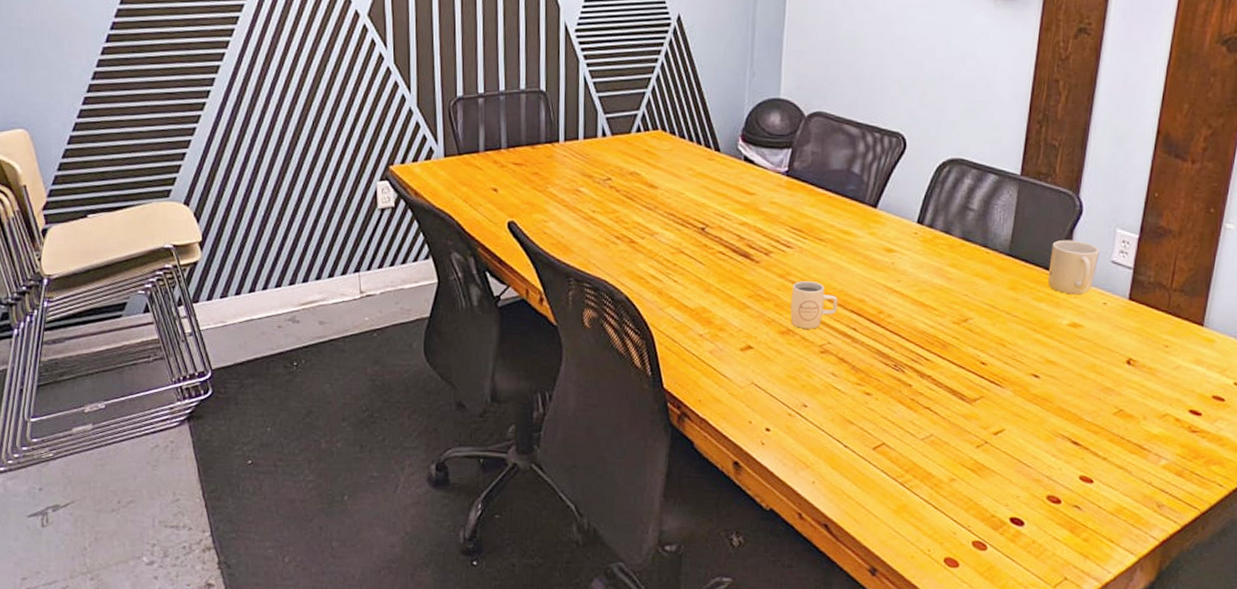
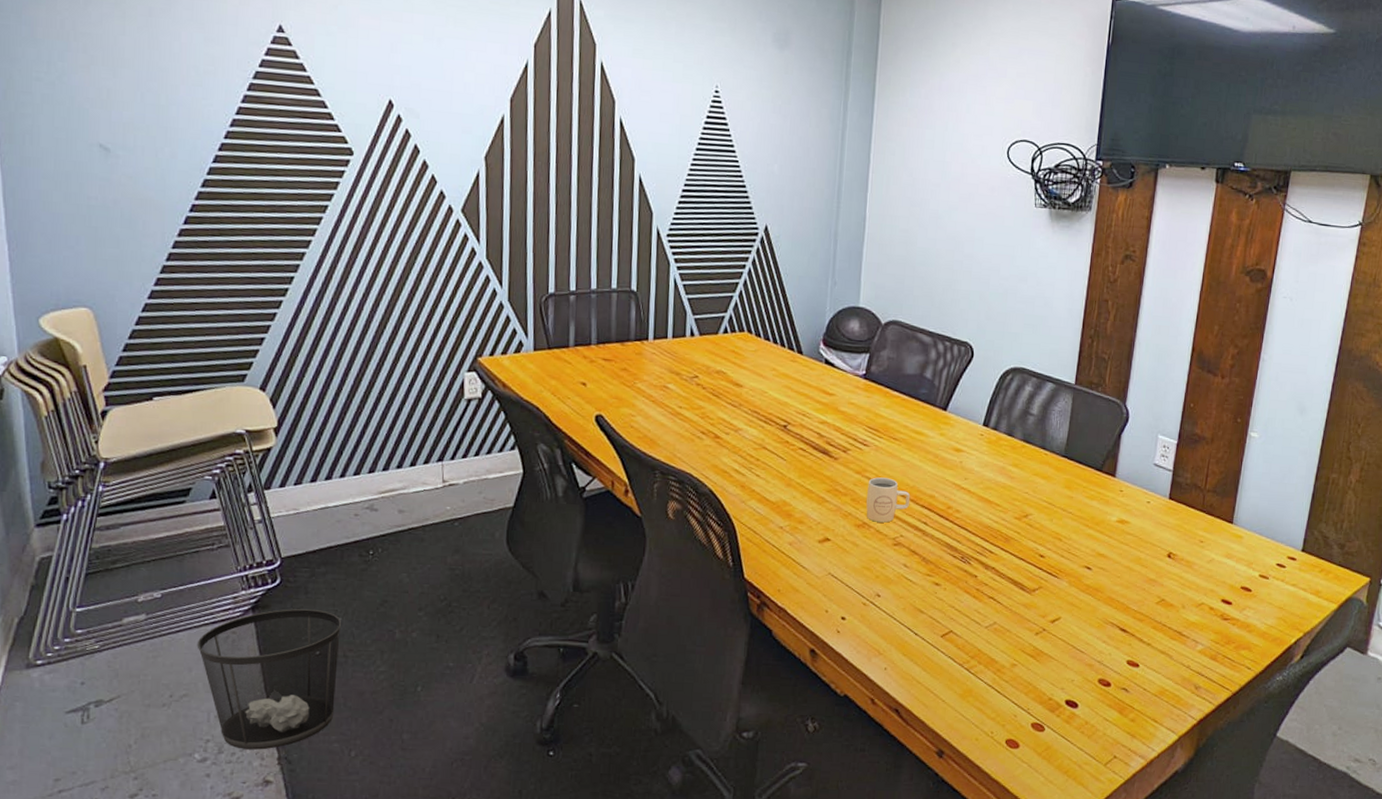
waste bin: none [139,419,271,555] -> present [197,608,342,750]
mug: present [1047,239,1101,295] -> none [1098,443,1145,494]

